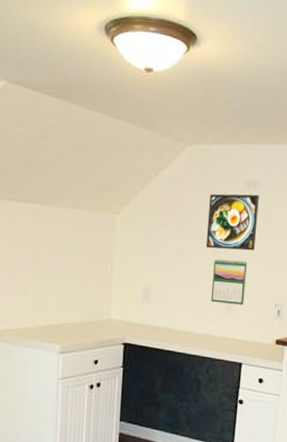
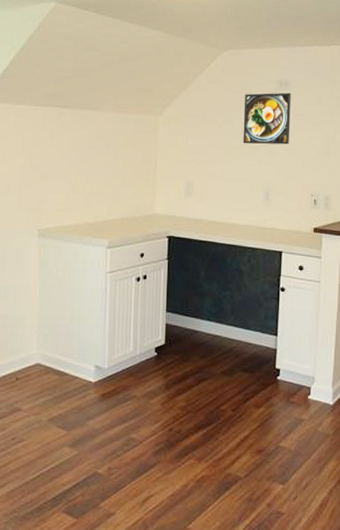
calendar: present [210,259,248,306] -> none [249,153,283,197]

